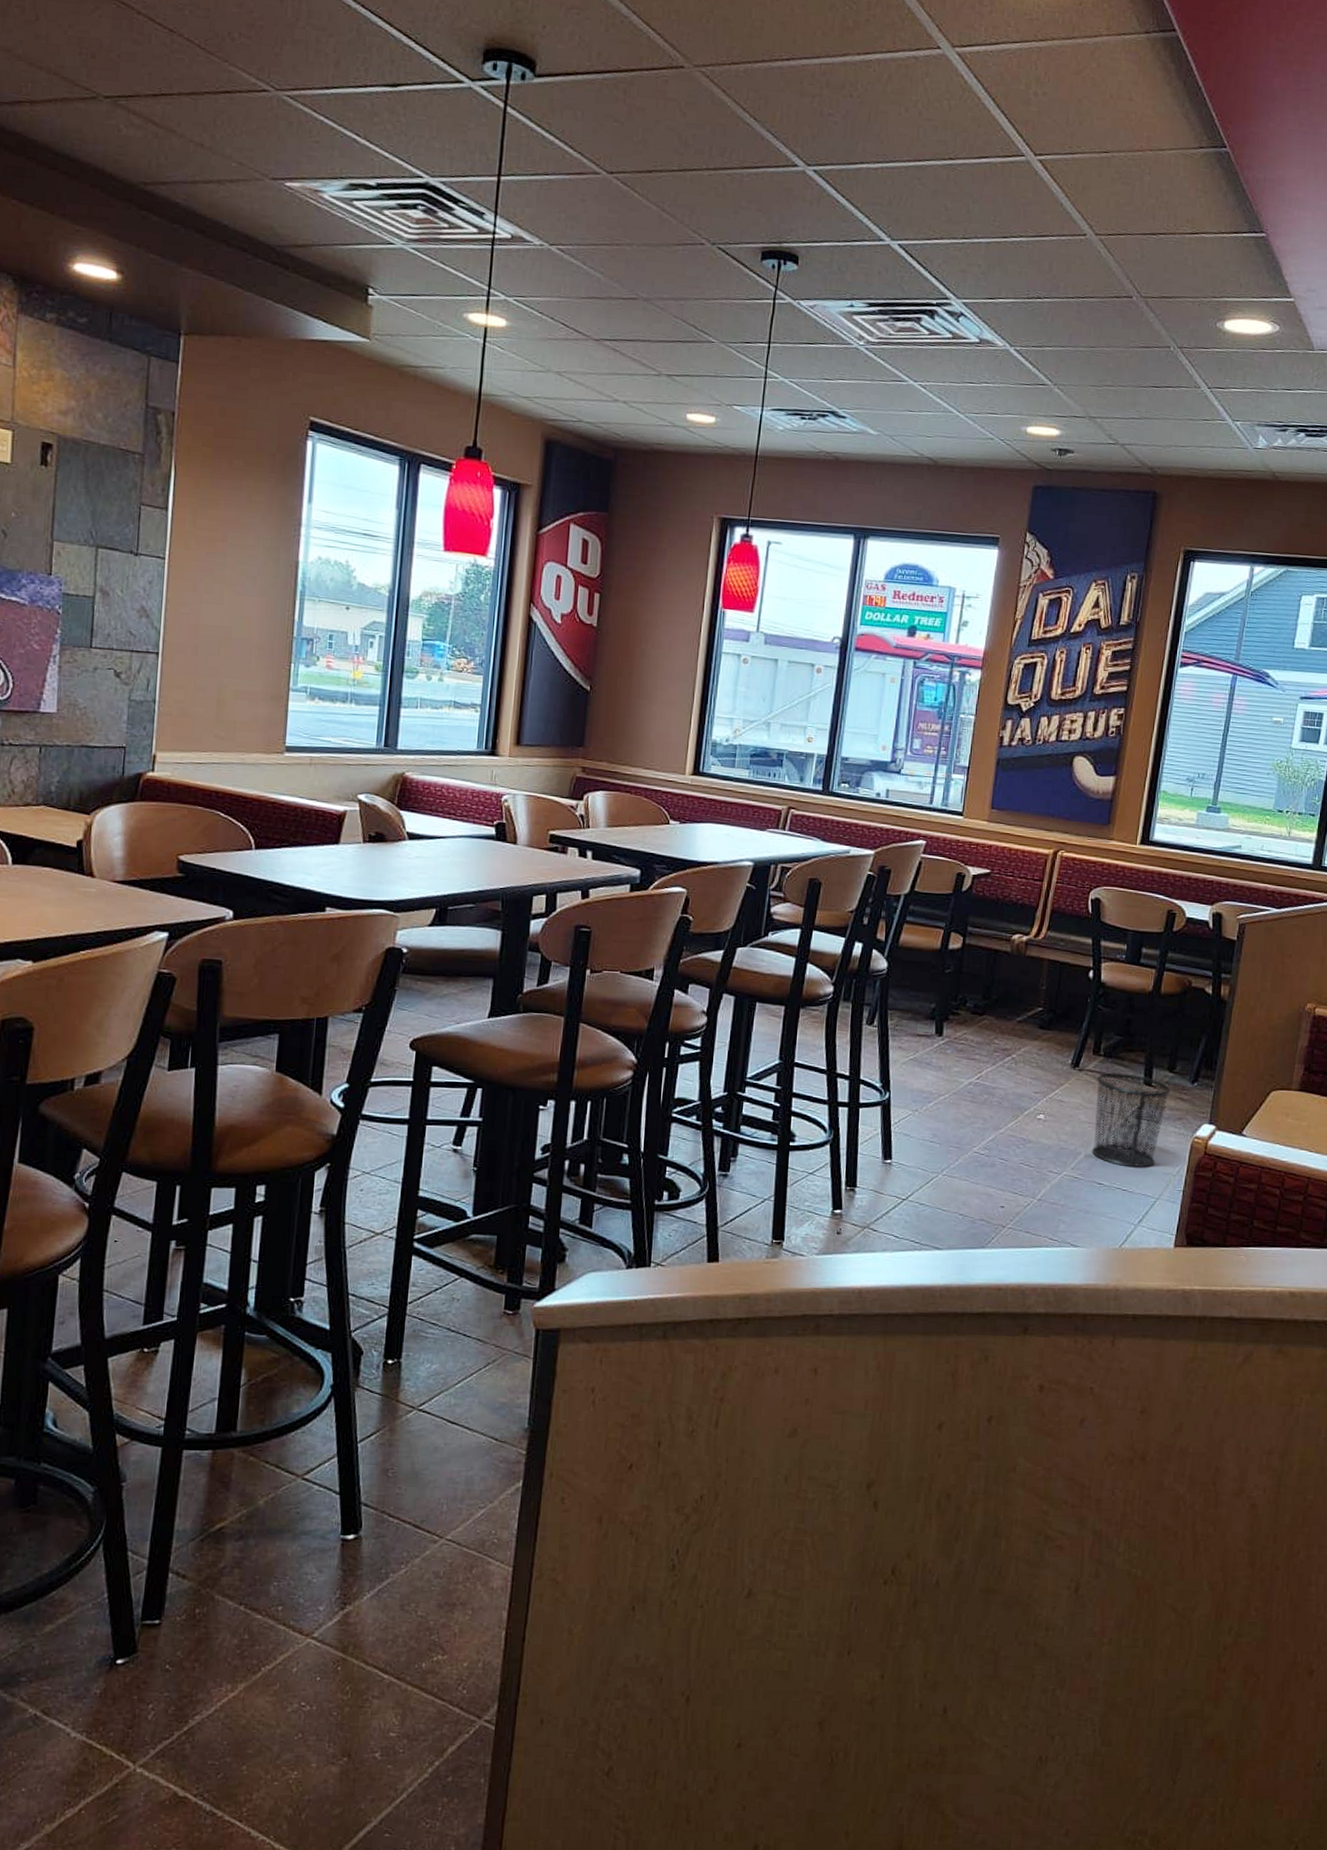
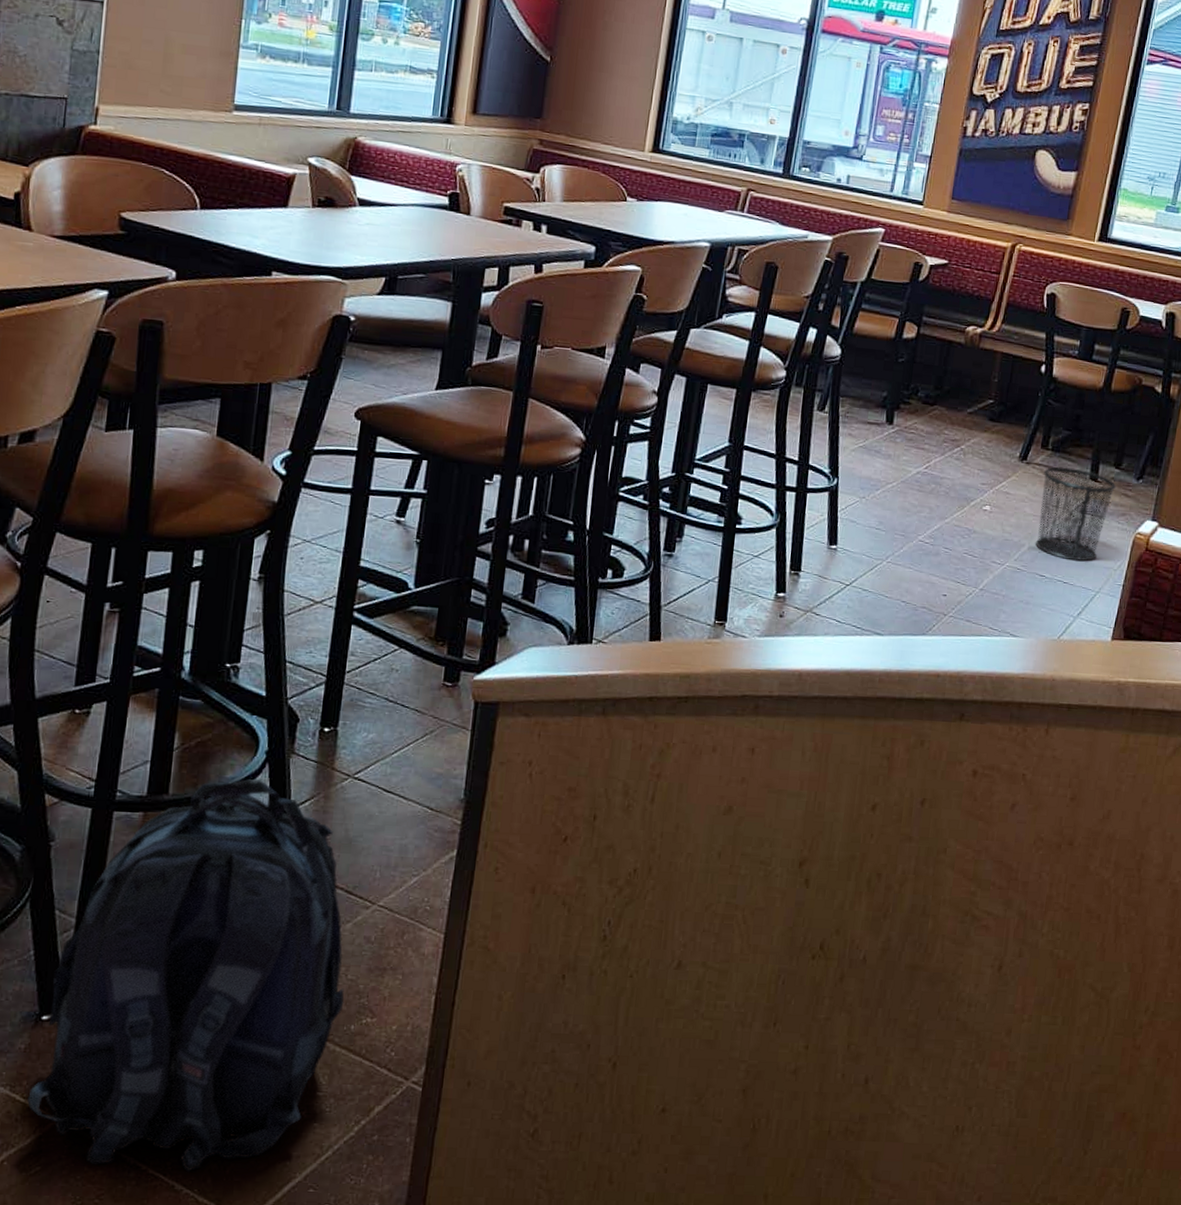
backpack: none [104,1414,415,1818] -> present [27,779,345,1172]

